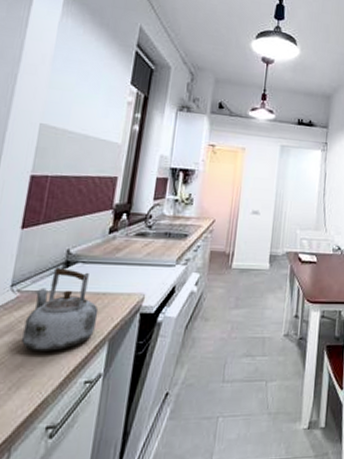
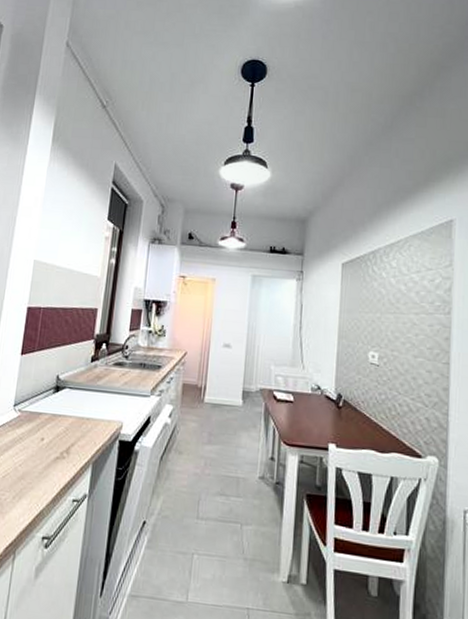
kettle: present [22,266,99,351] -> none [23,390,84,468]

